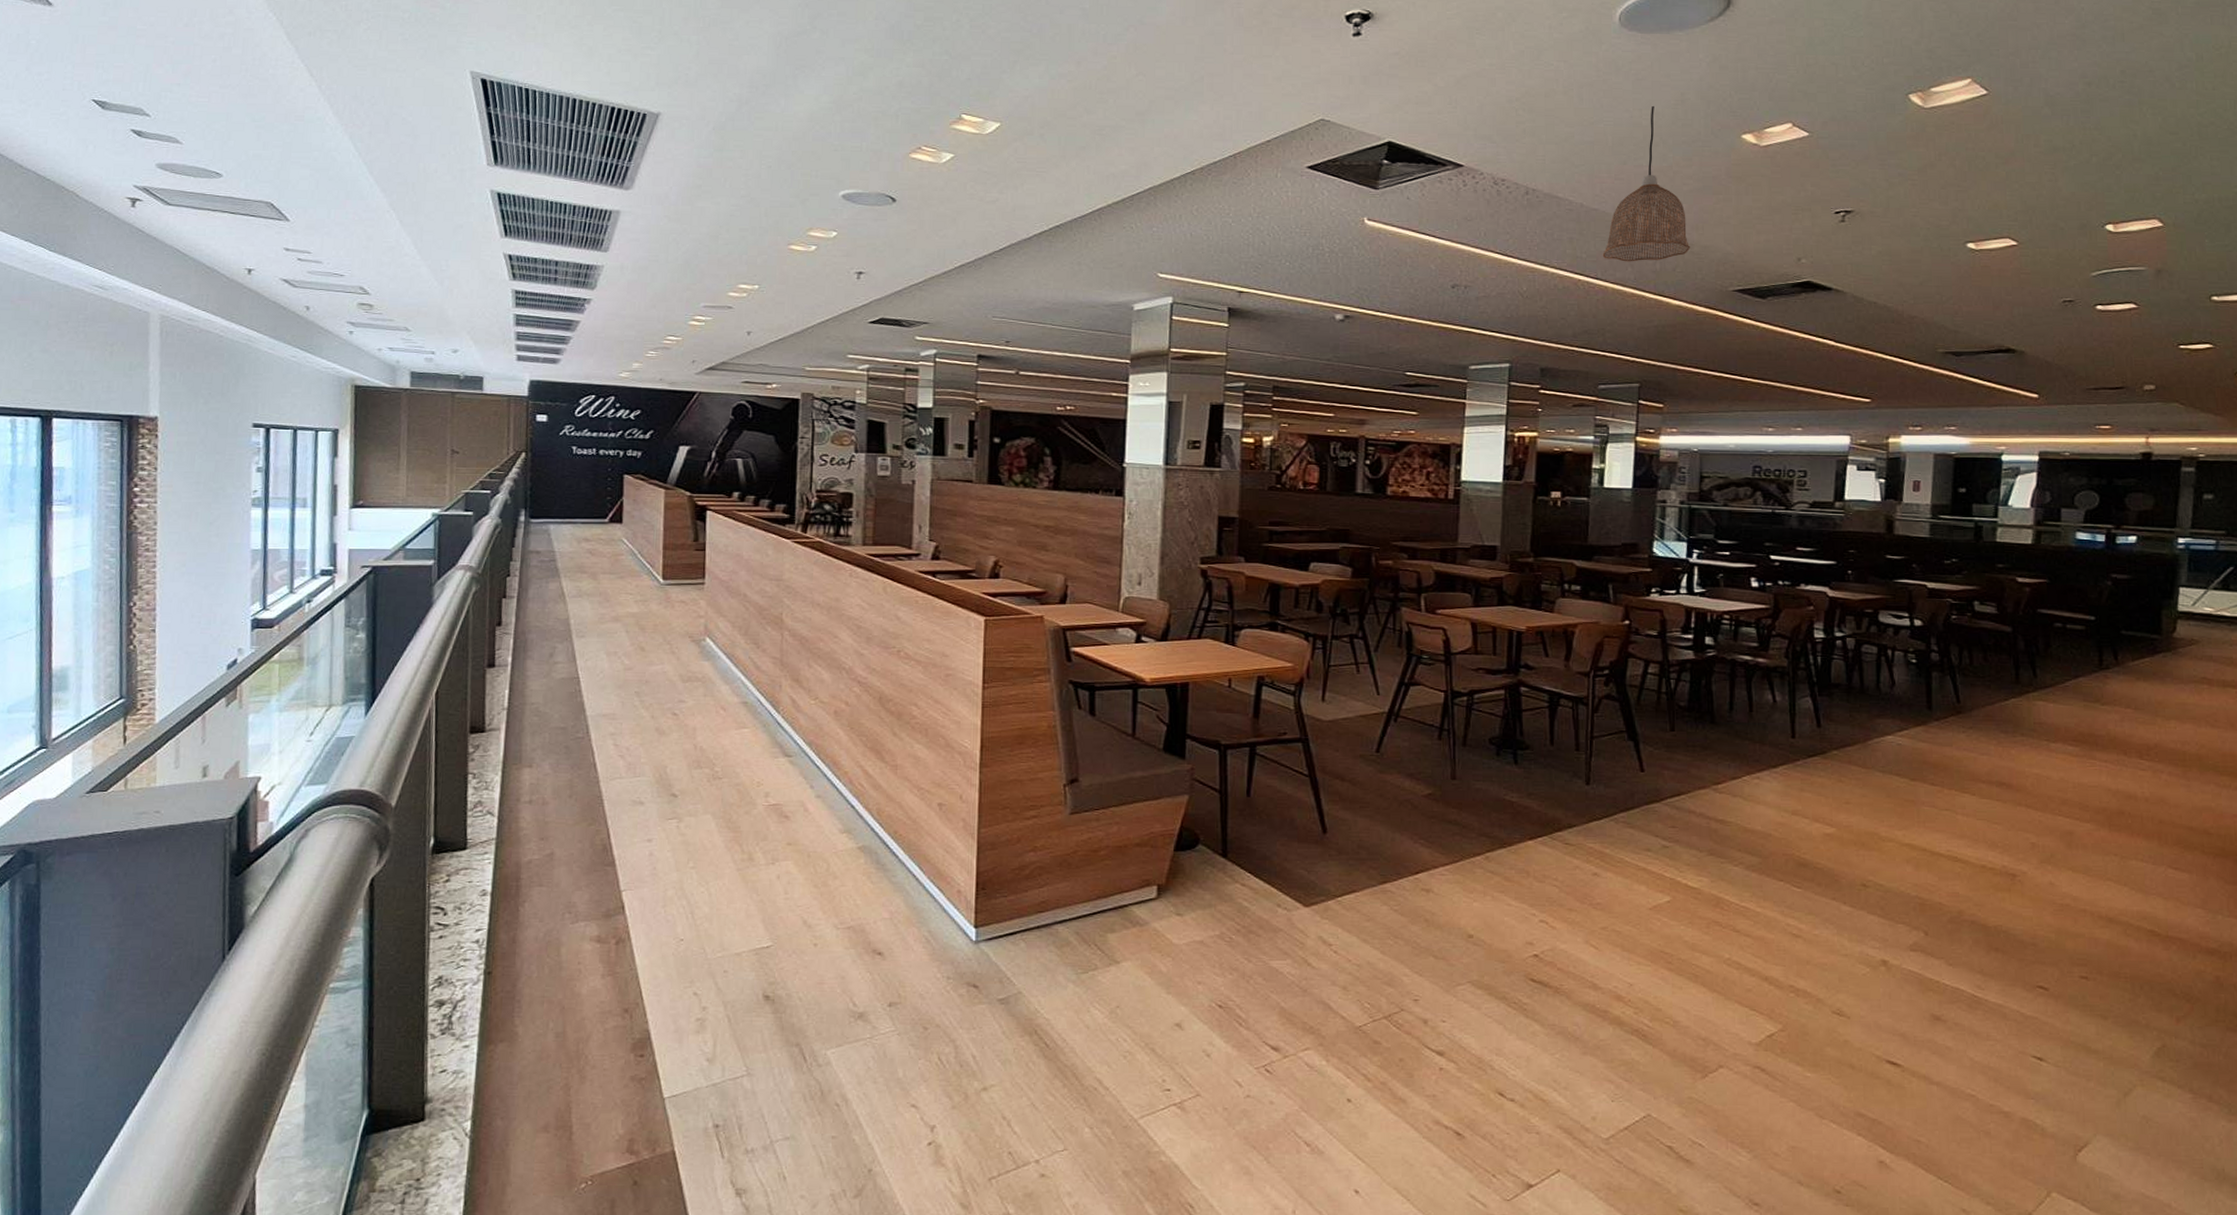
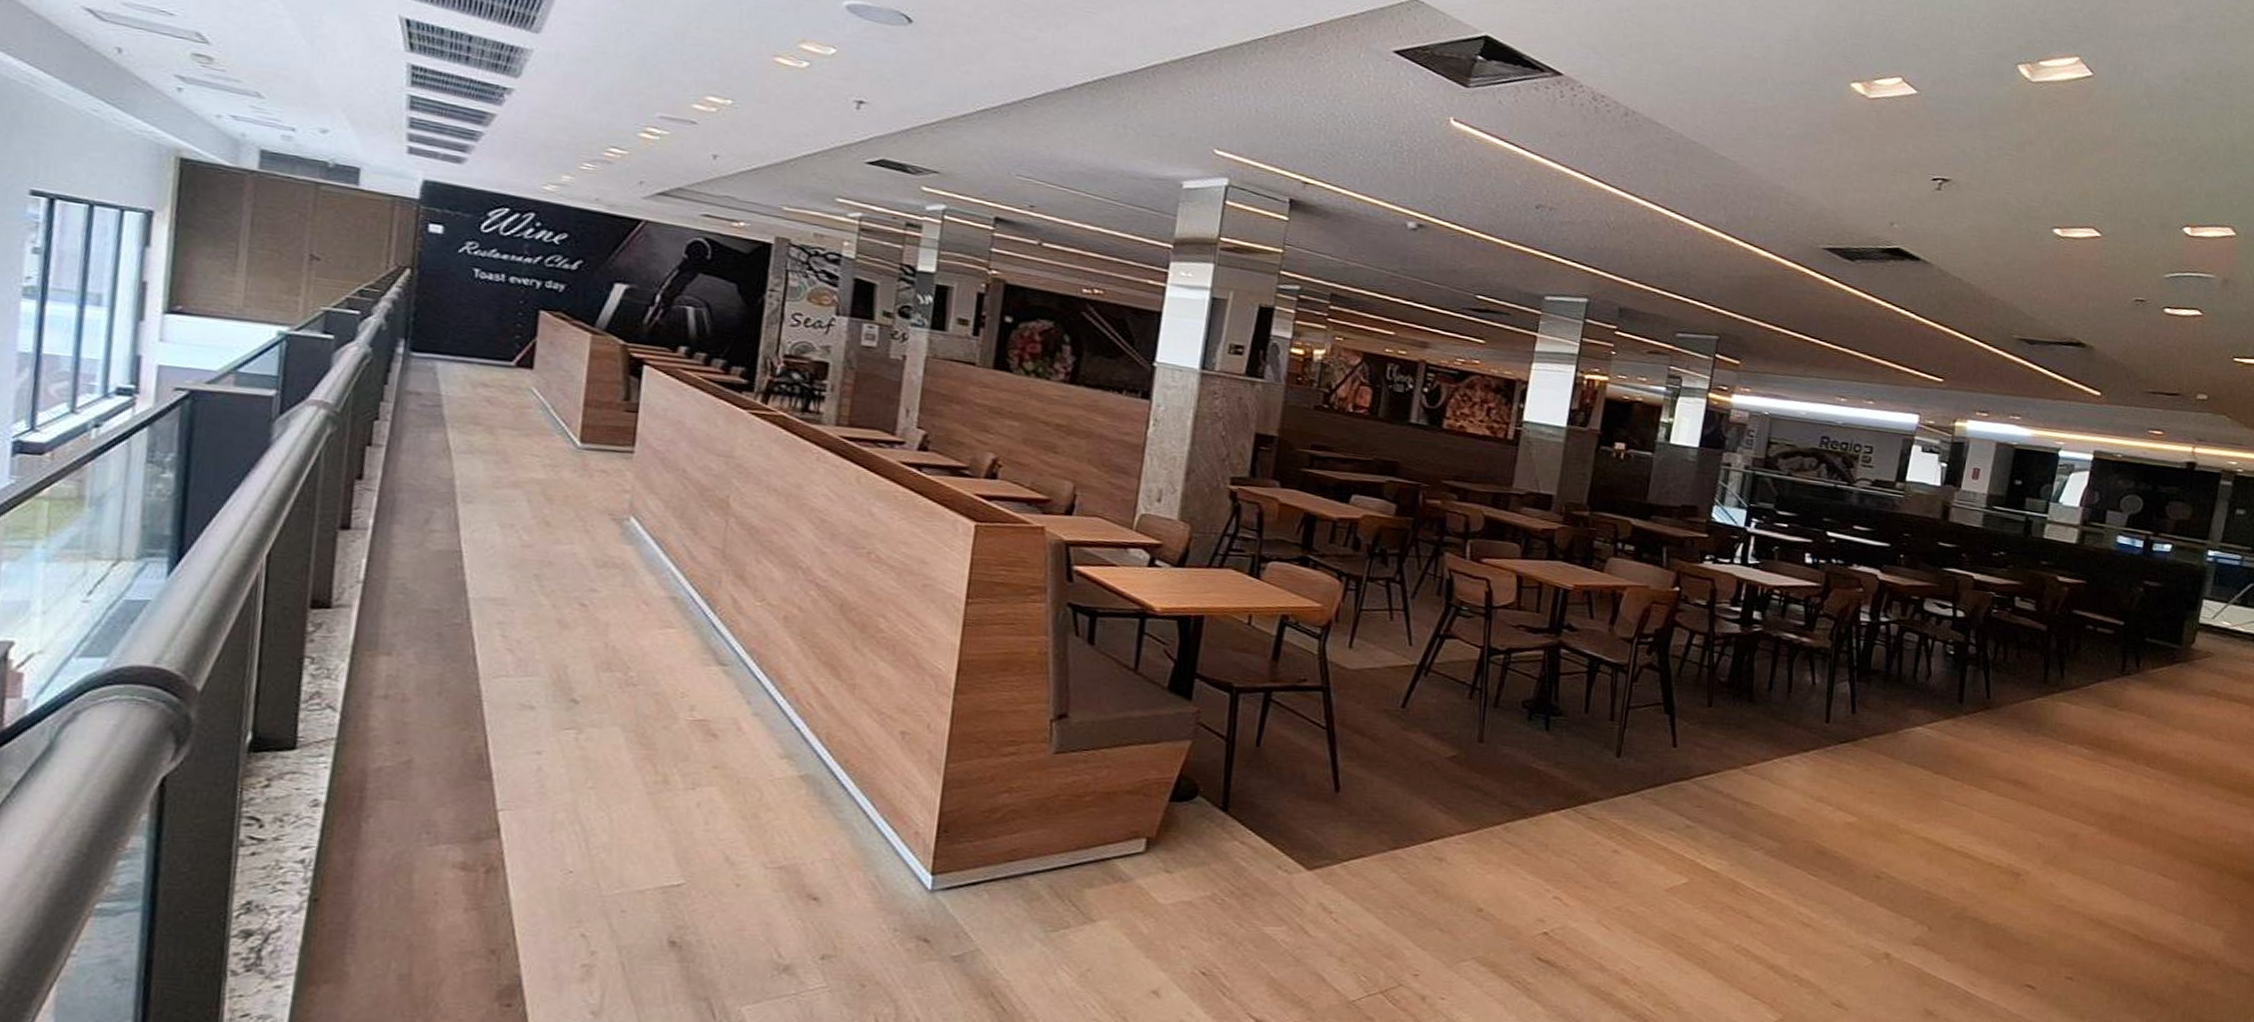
pendant lamp: present [1602,105,1691,262] -> none [1696,37,1787,207]

